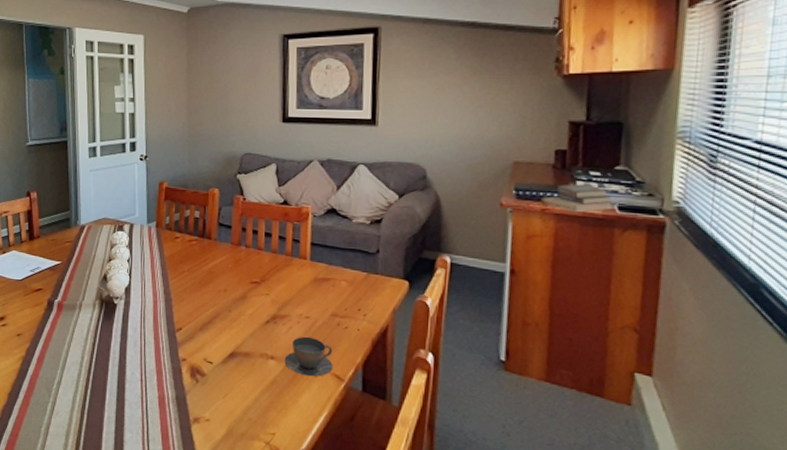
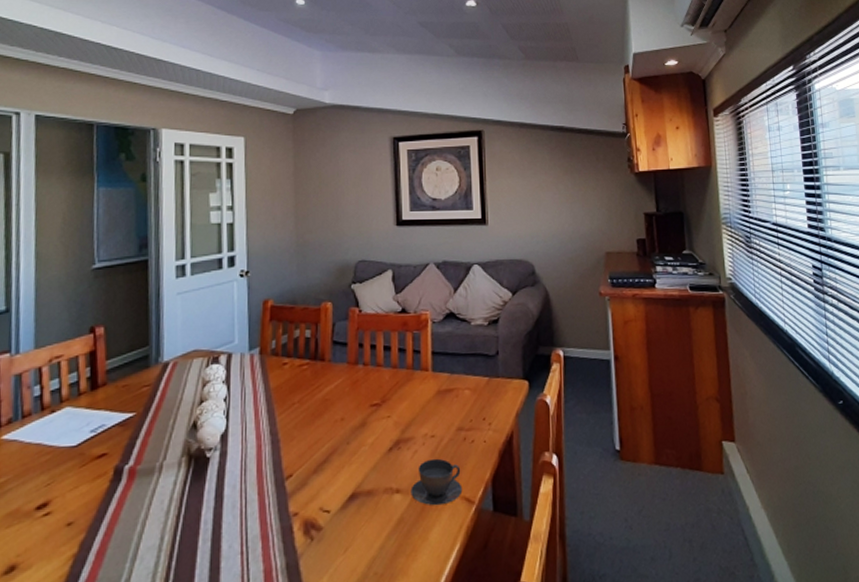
books: present [540,184,613,213] -> none [630,268,686,296]

